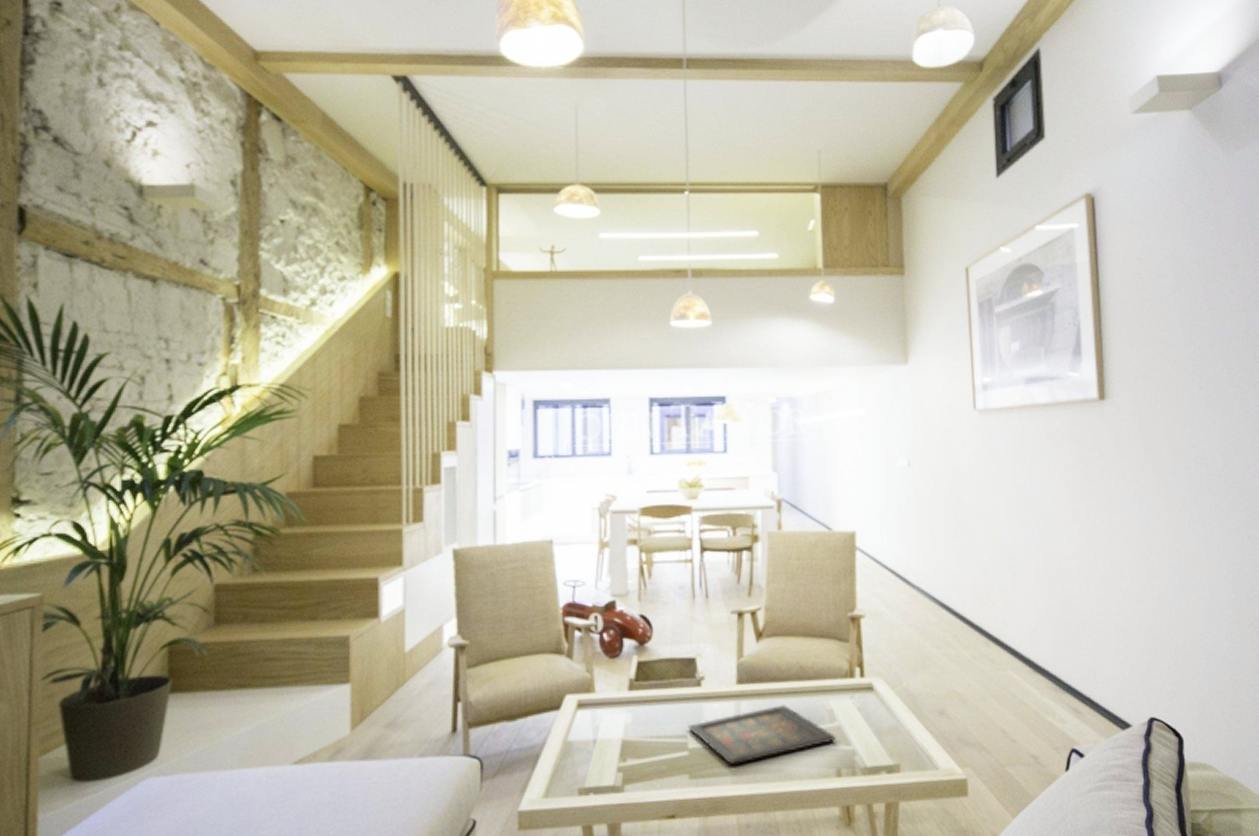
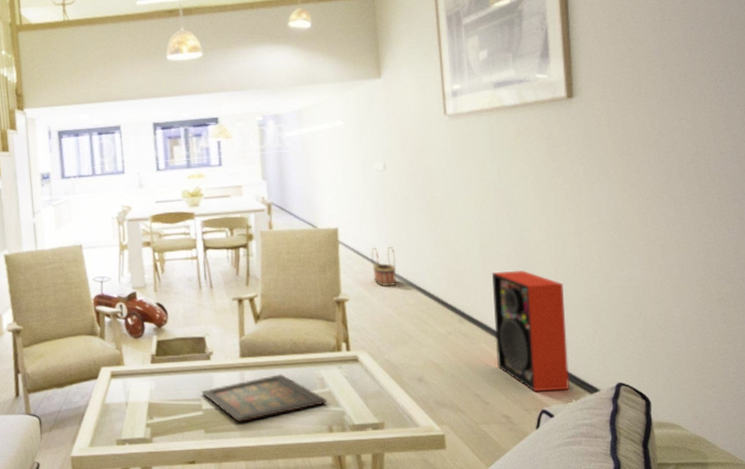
basket: none [891,555,919,603] -> present [371,246,397,287]
speaker: none [1021,586,1102,727] -> present [492,270,571,391]

